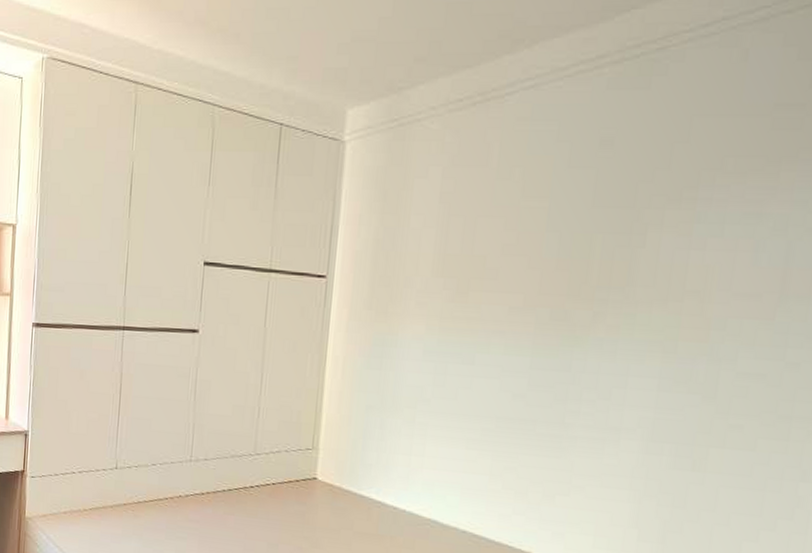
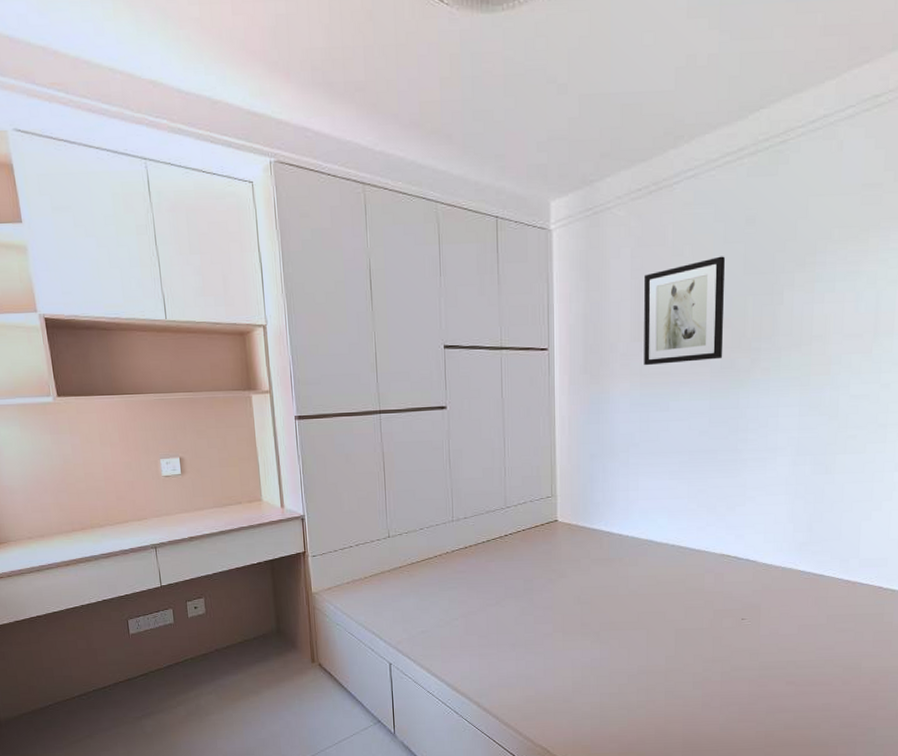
wall art: none [446,183,567,308] -> present [644,256,725,366]

